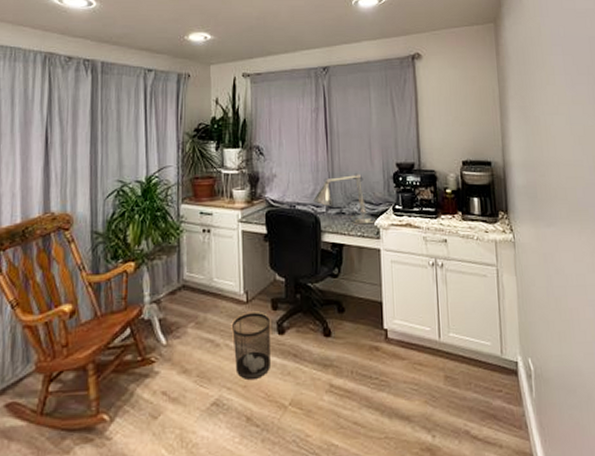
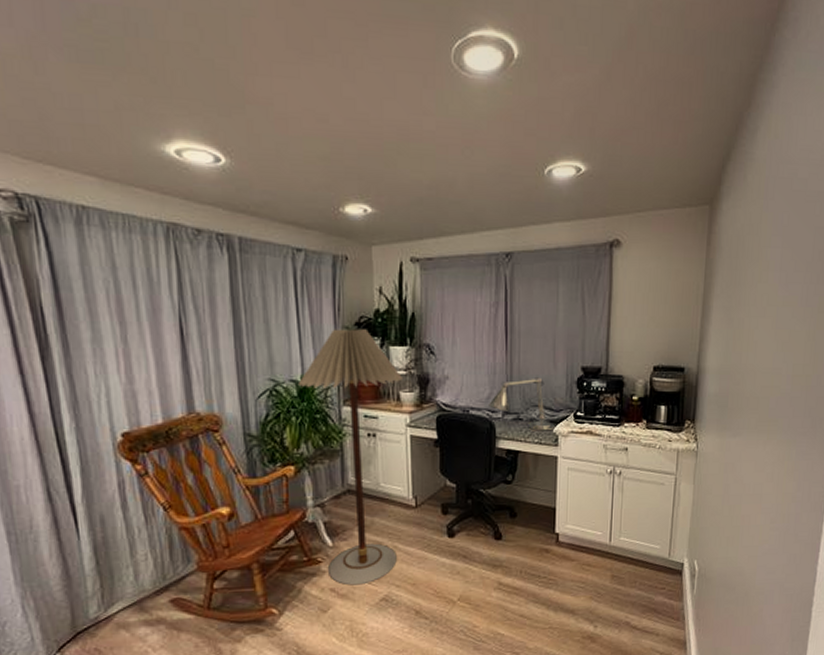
floor lamp: none [143,134,236,388] -> present [299,329,404,586]
waste bin: present [232,313,270,379] -> none [401,517,440,578]

